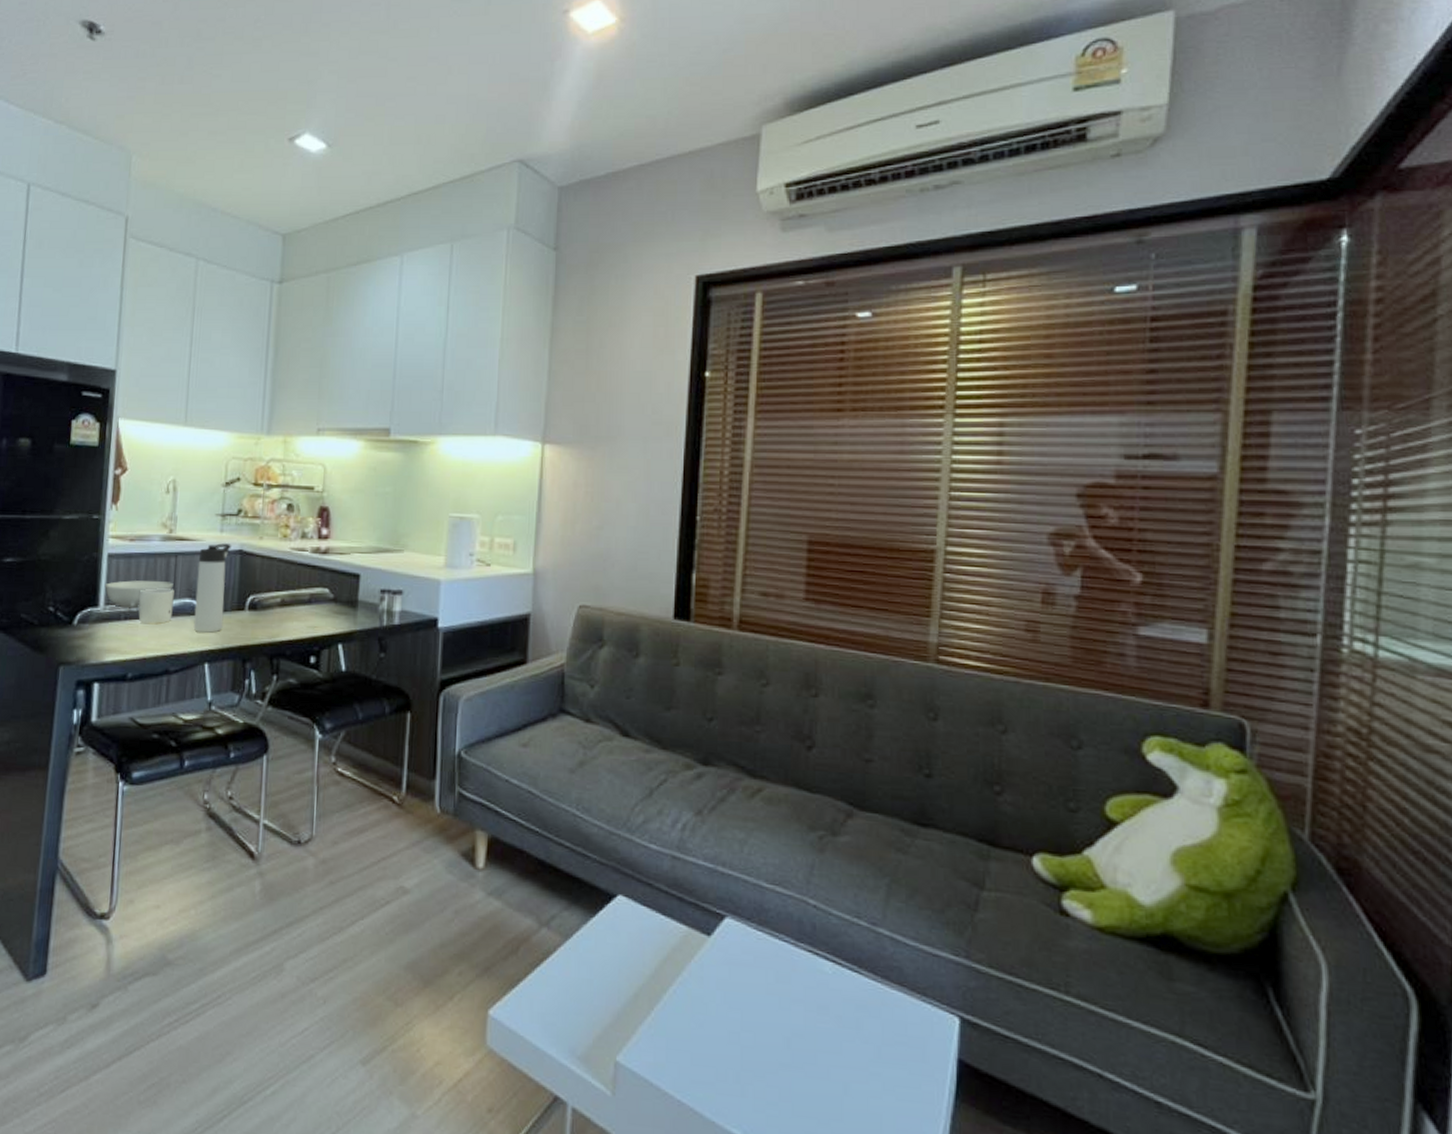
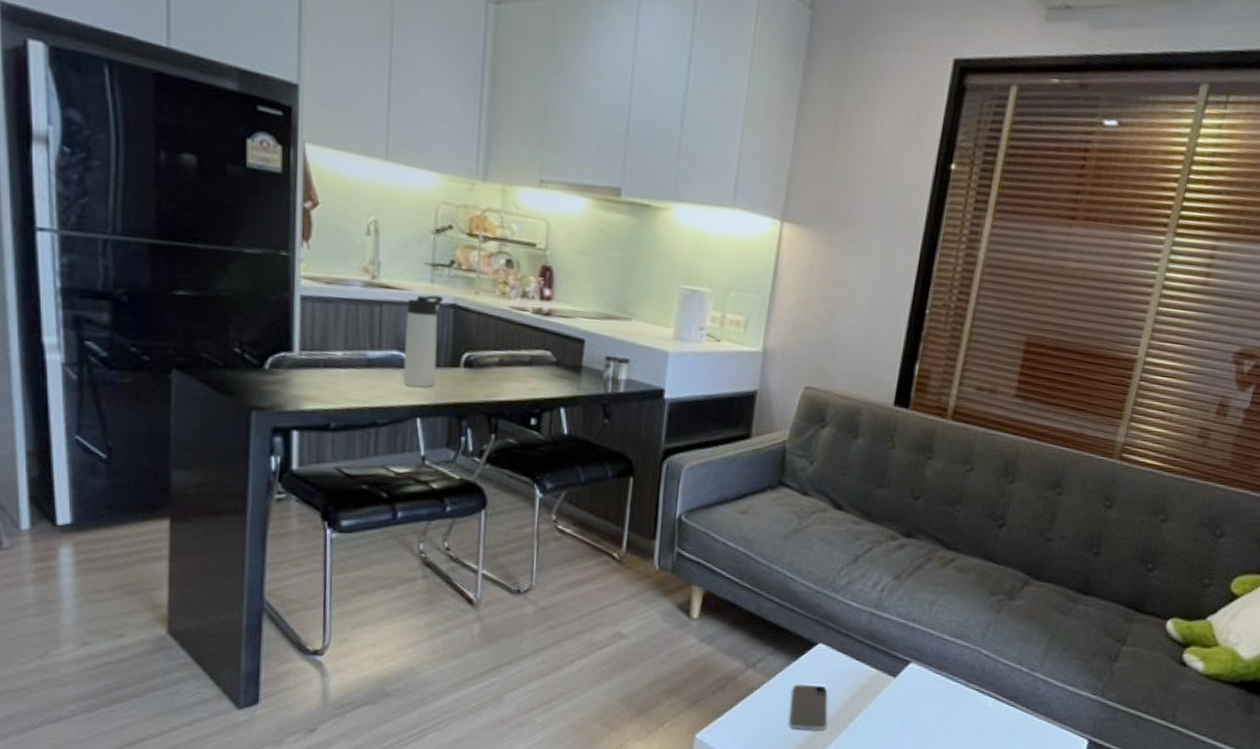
bowl: present [104,580,174,610] -> none [299,326,379,358]
mug: present [138,588,174,625] -> none [339,336,380,375]
smartphone: none [592,946,636,1005] -> present [789,684,828,731]

